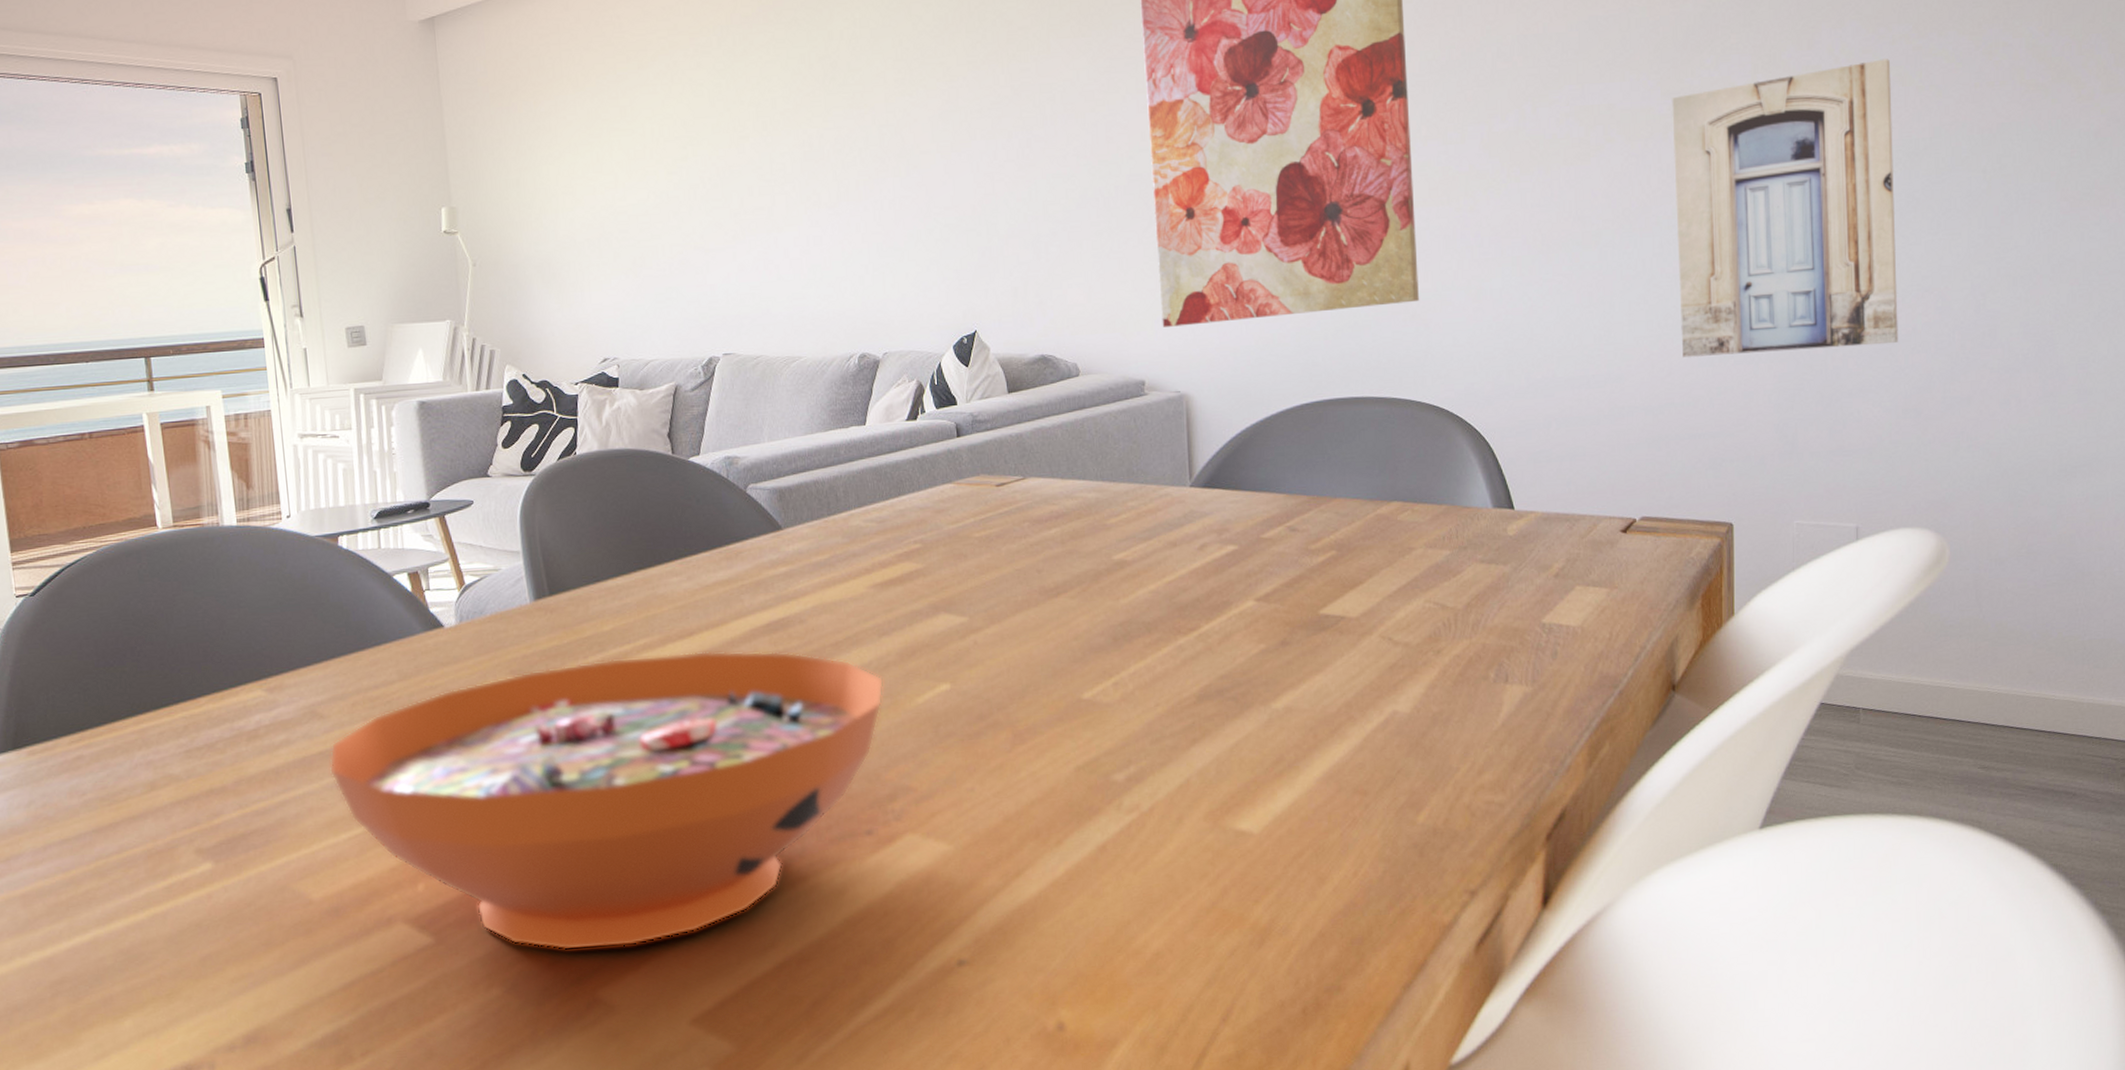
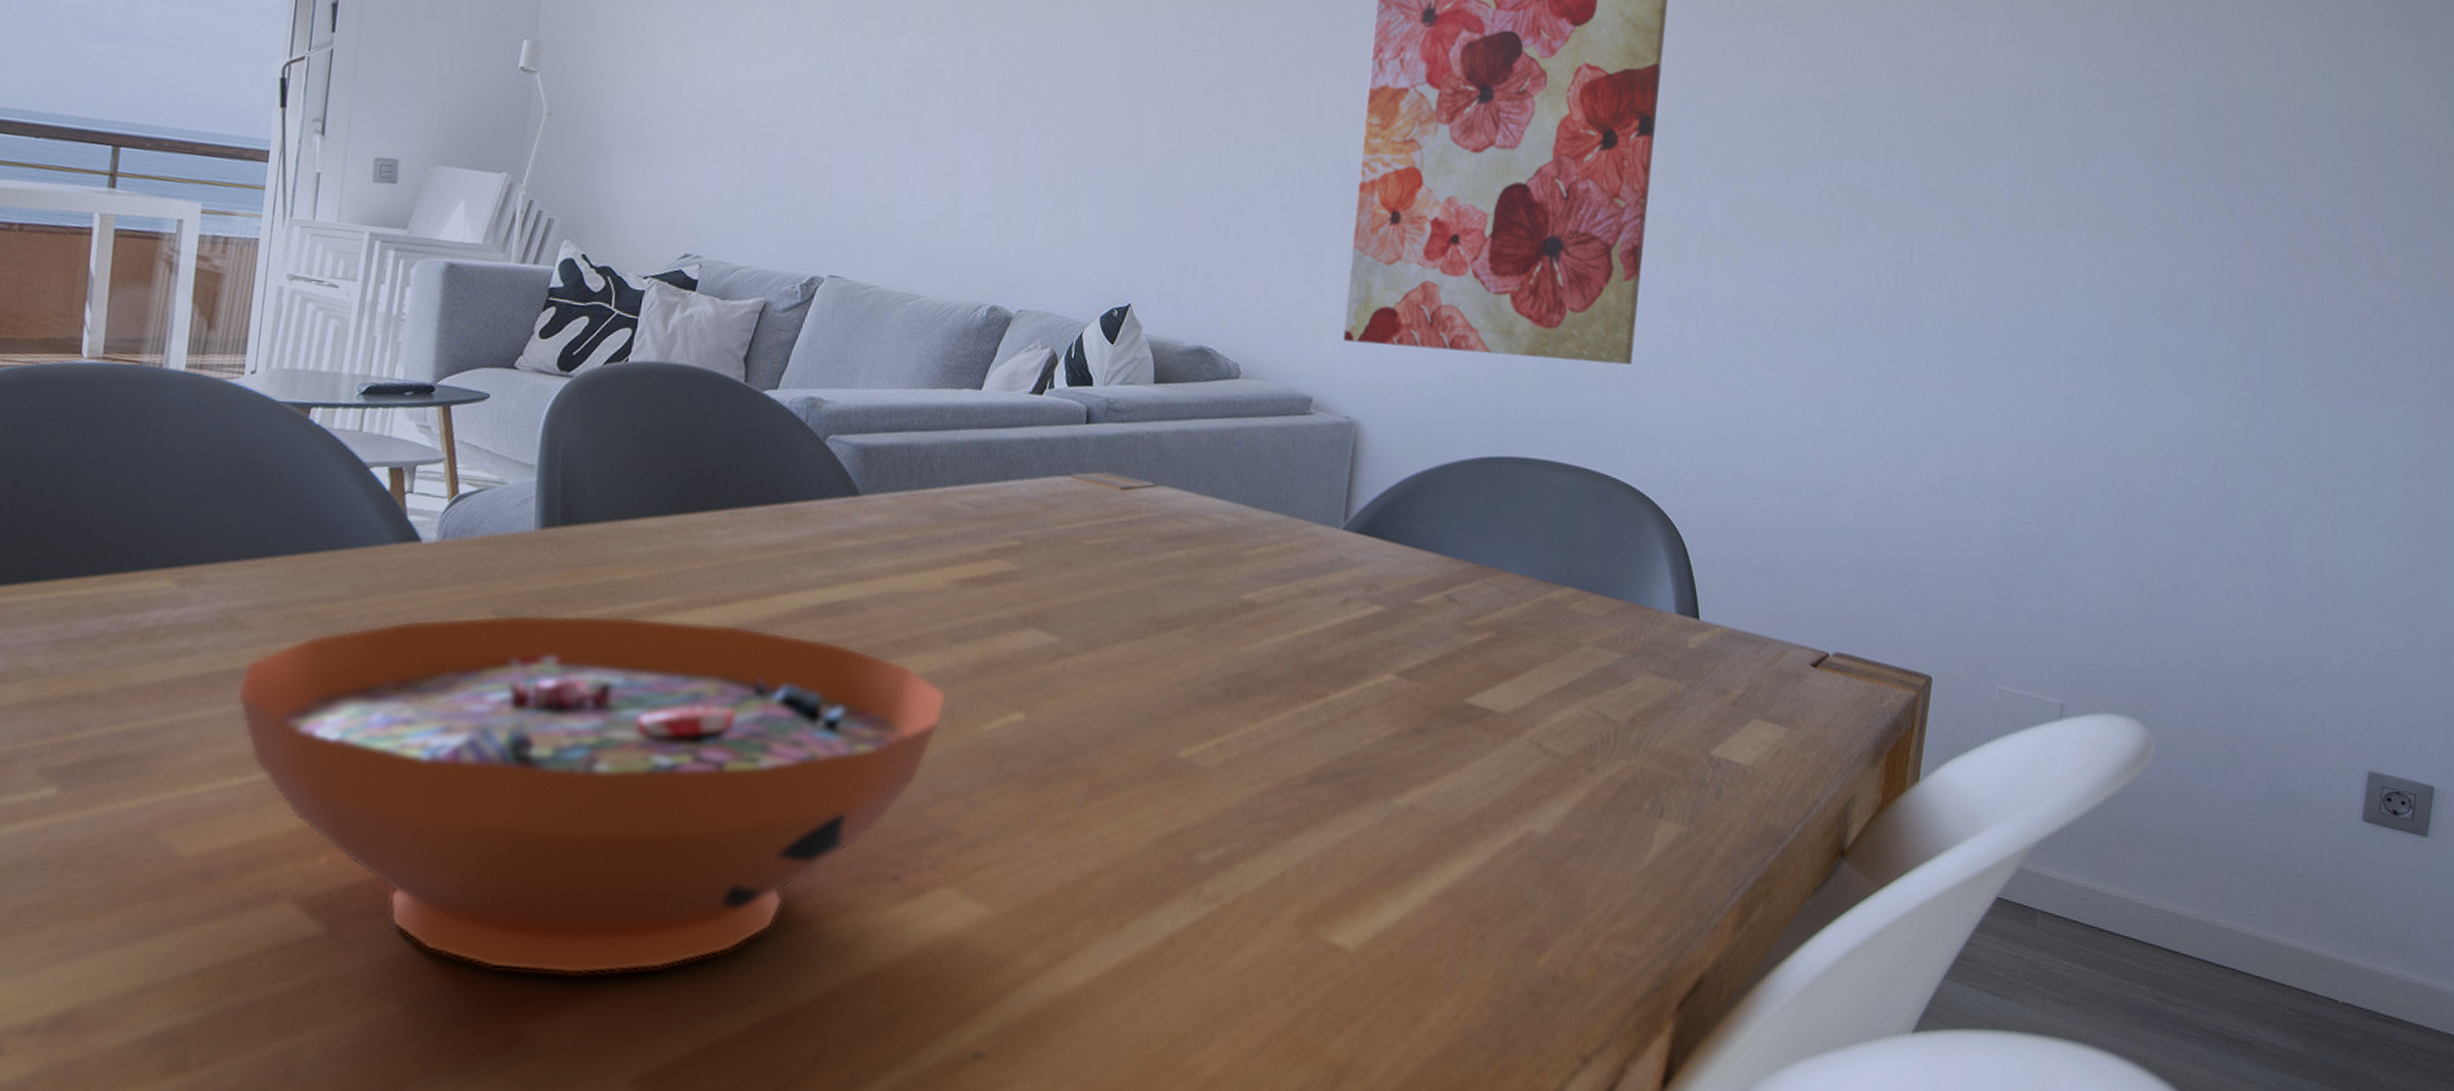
wall art: present [1672,59,1898,357] -> none [1905,193,2163,508]

